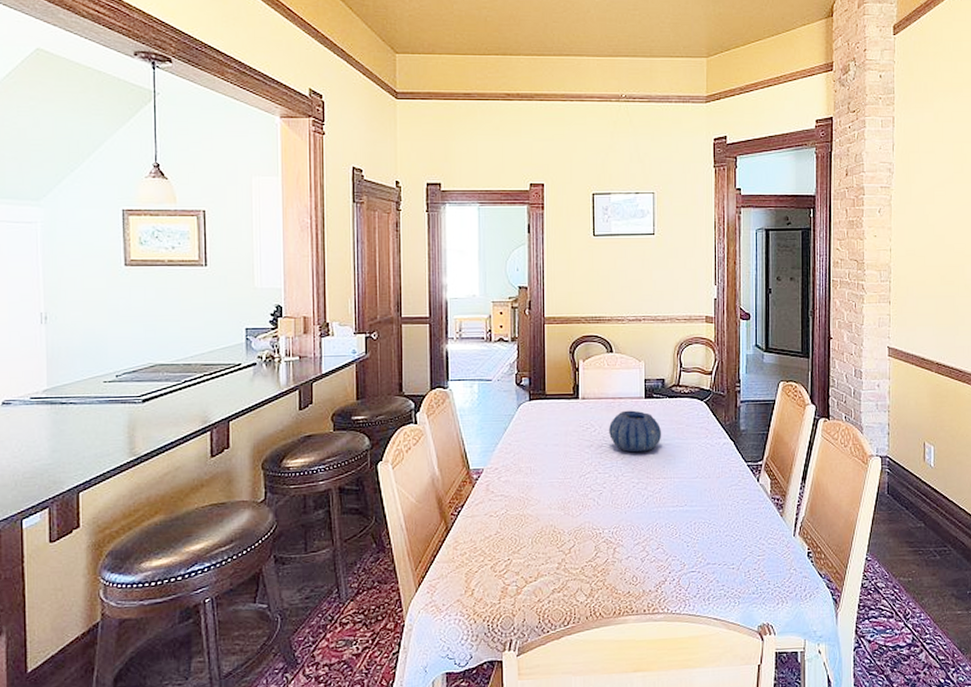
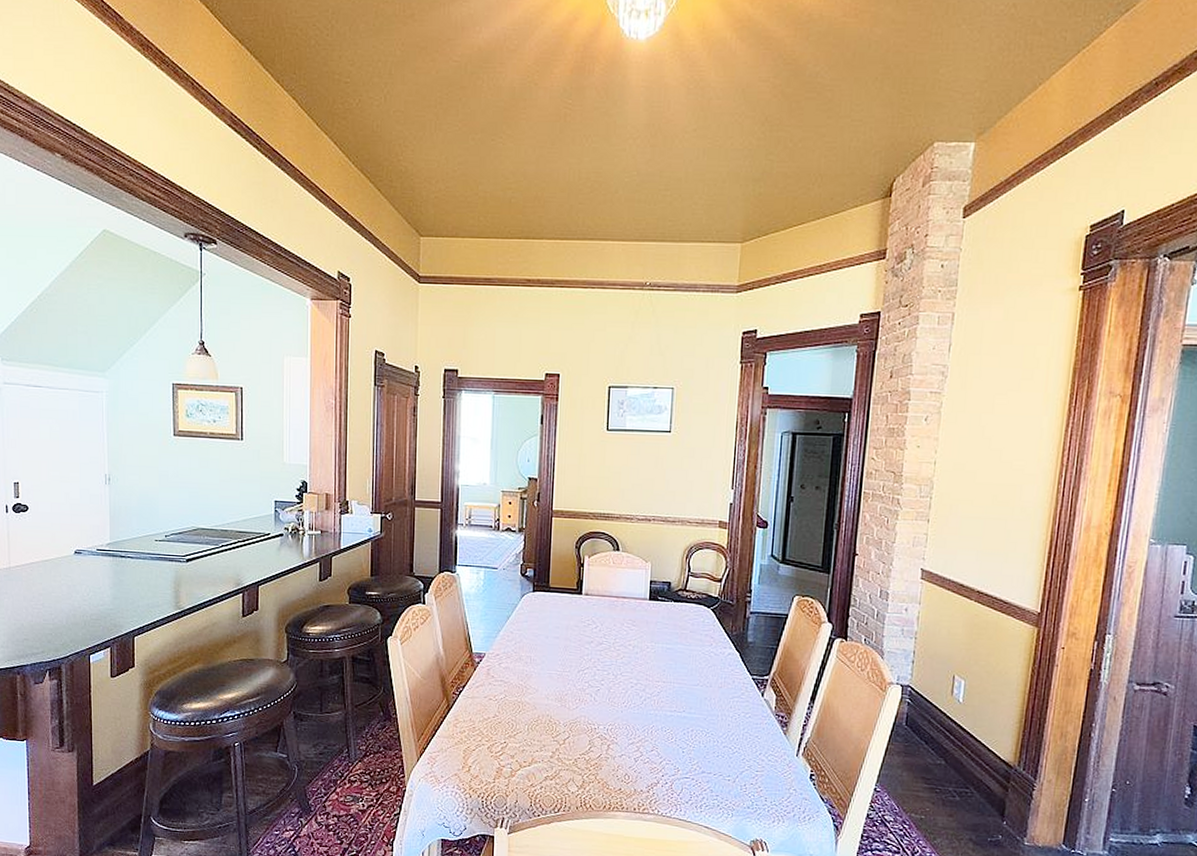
decorative bowl: present [608,410,662,453] -> none [609,610,665,654]

